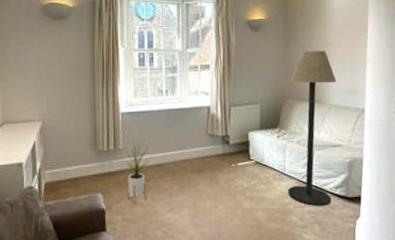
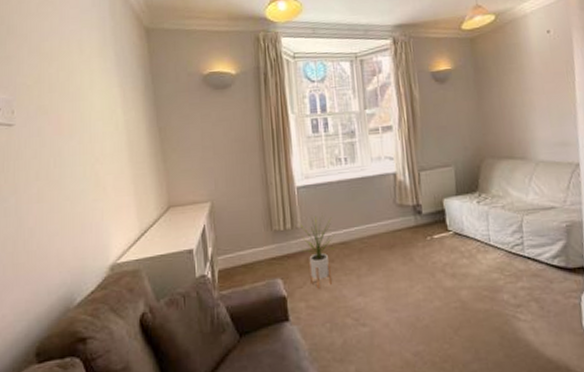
floor lamp: present [288,51,337,206] -> none [487,99,549,281]

